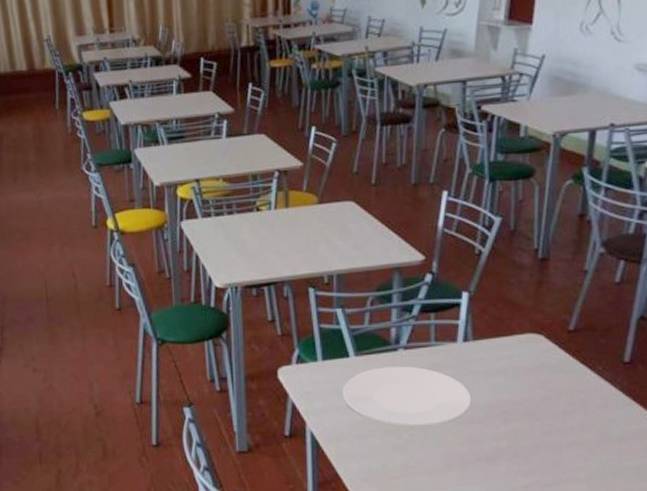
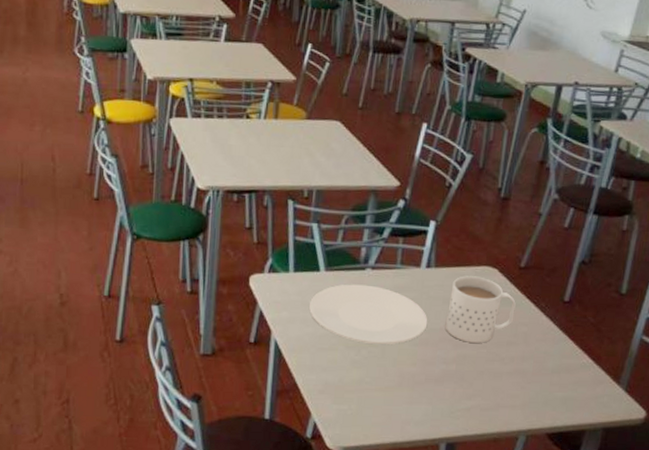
mug: none [491,345,568,416] -> present [445,276,516,343]

